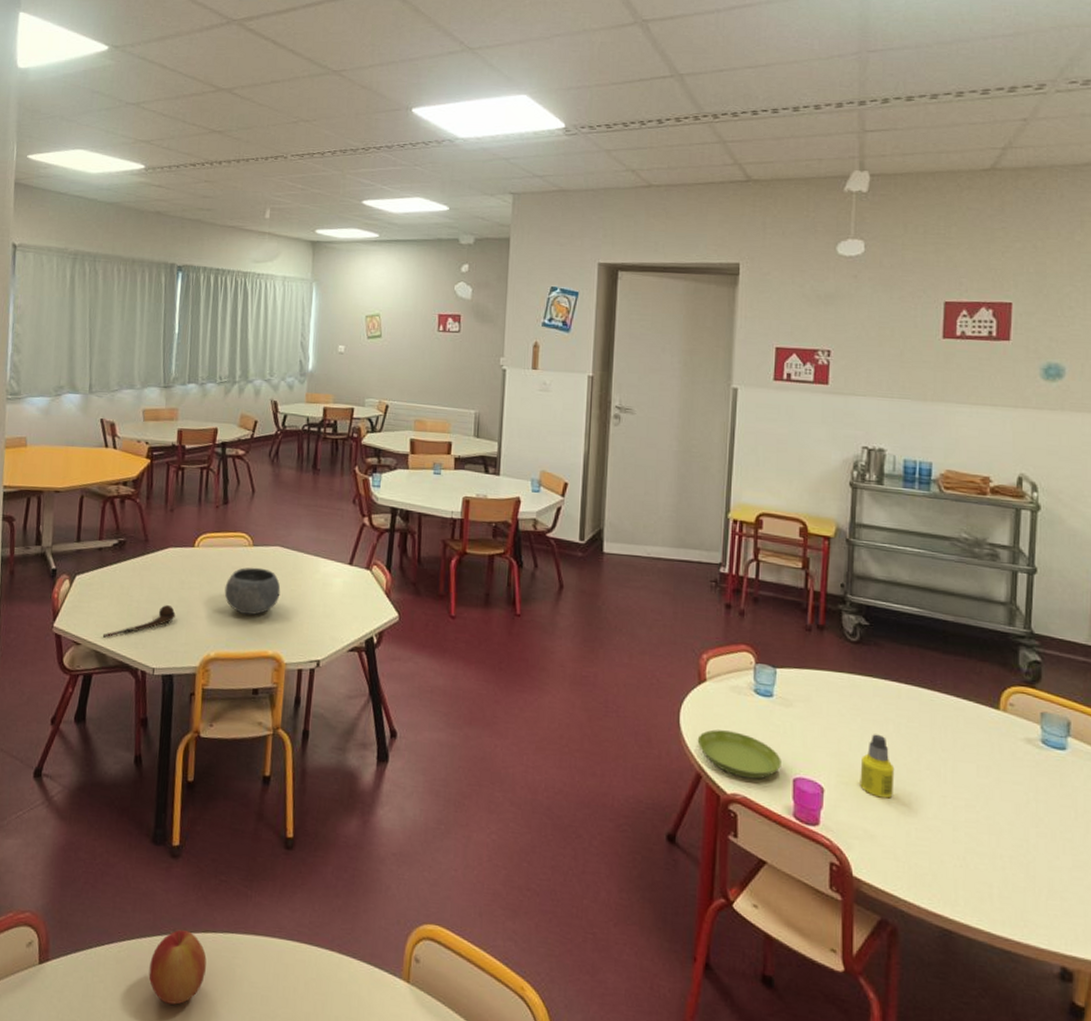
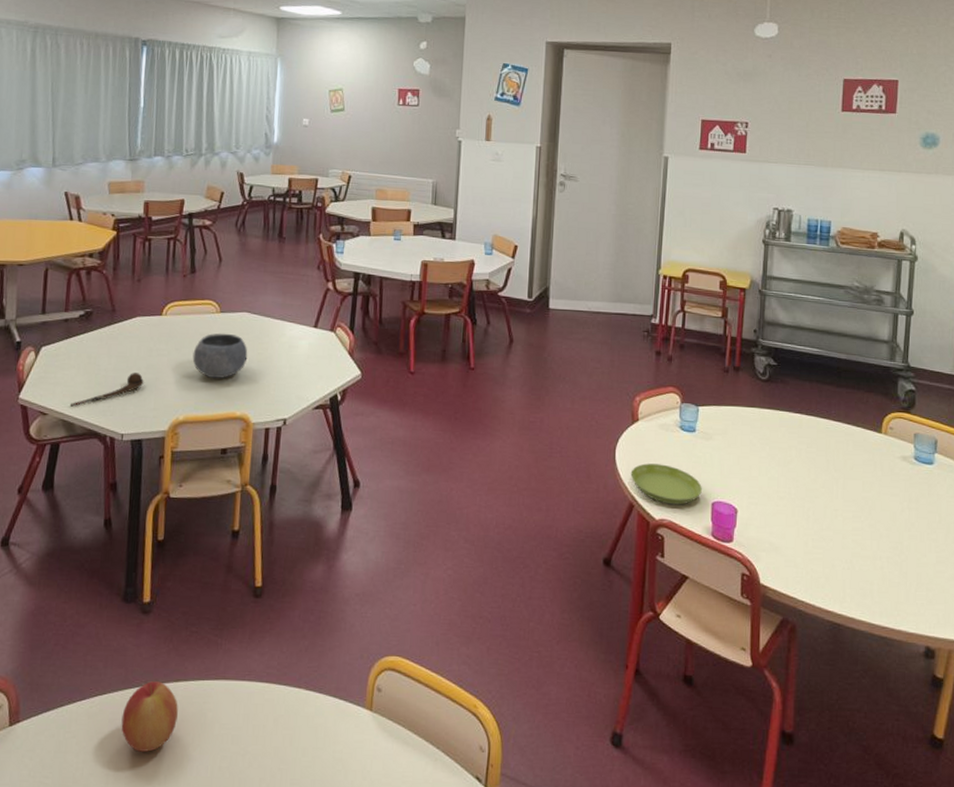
bottle: present [860,734,895,799] -> none [767,460,796,515]

